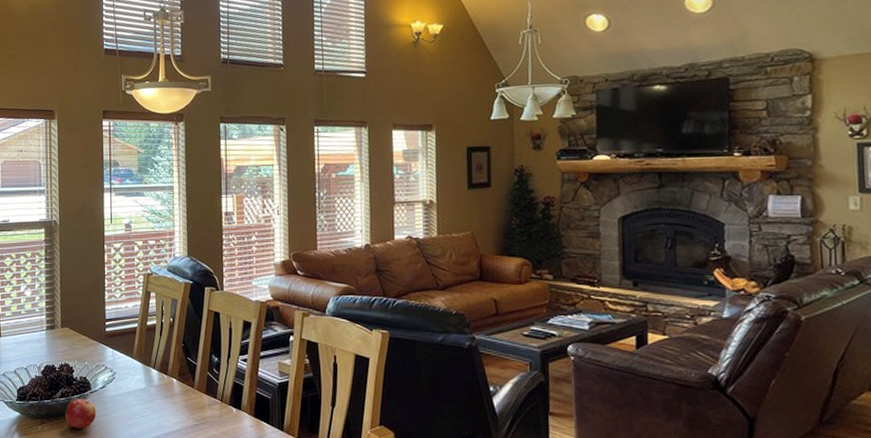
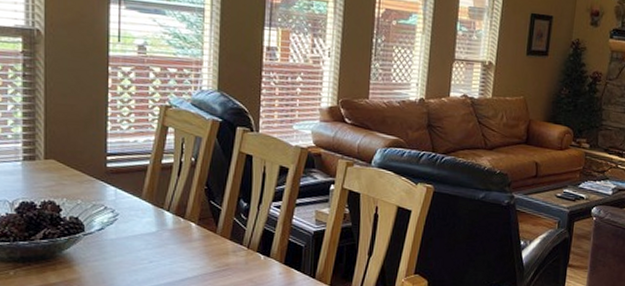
fruit: present [65,399,96,429] -> none [47,241,90,274]

